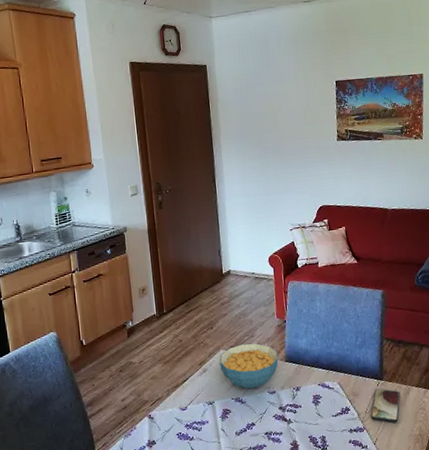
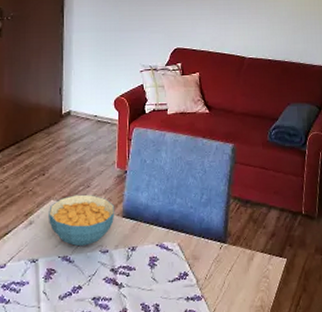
smartphone: present [371,388,401,423] -> none [210,252,244,292]

